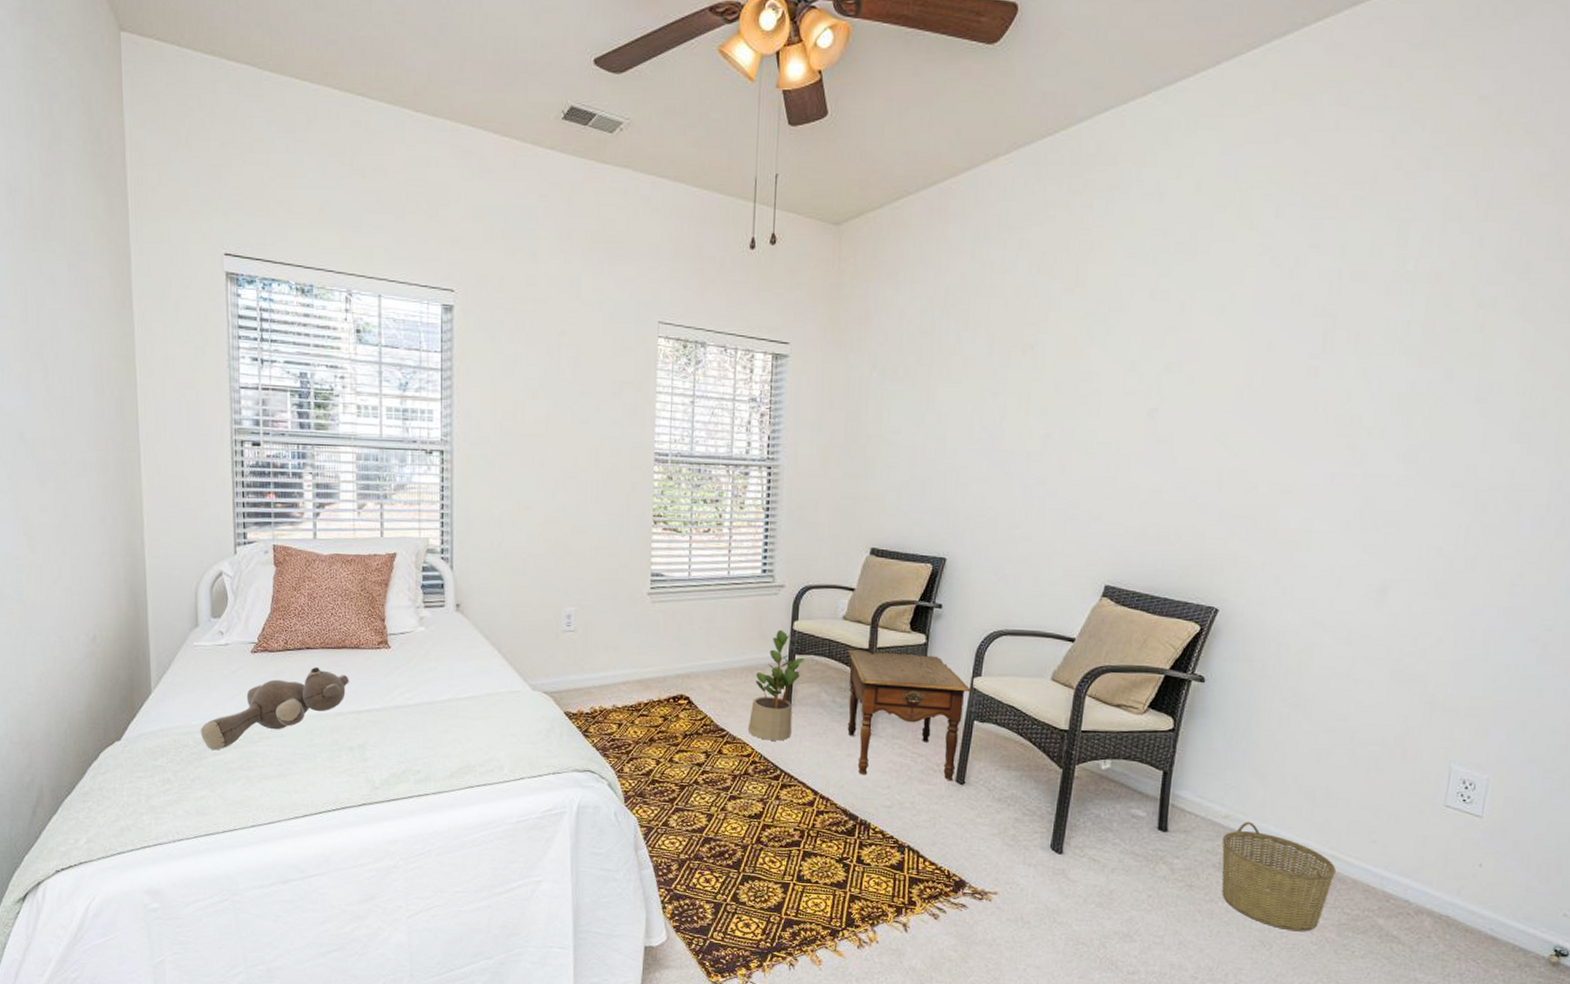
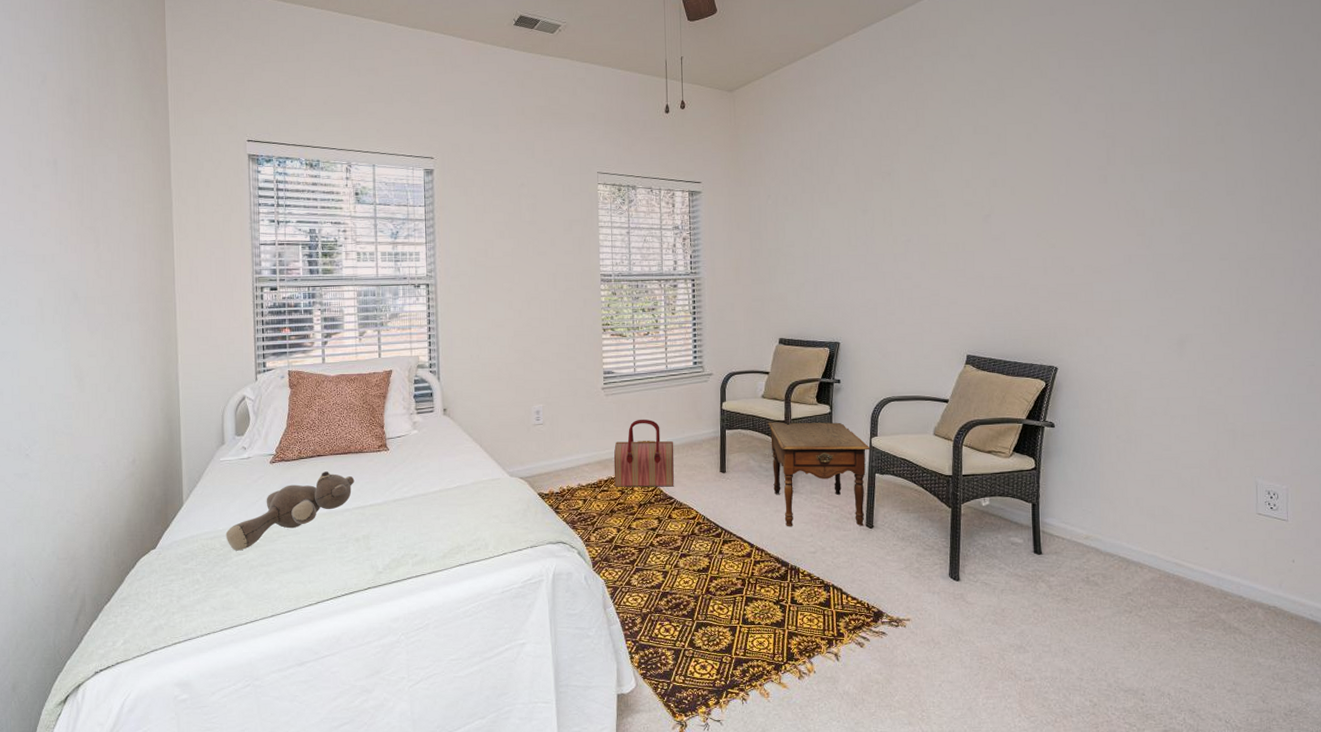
handbag: none [656,633,731,717] -> present [613,419,674,487]
potted plant: present [747,629,805,741] -> none [691,410,734,504]
basket: present [1221,821,1336,932] -> none [1086,540,1181,631]

